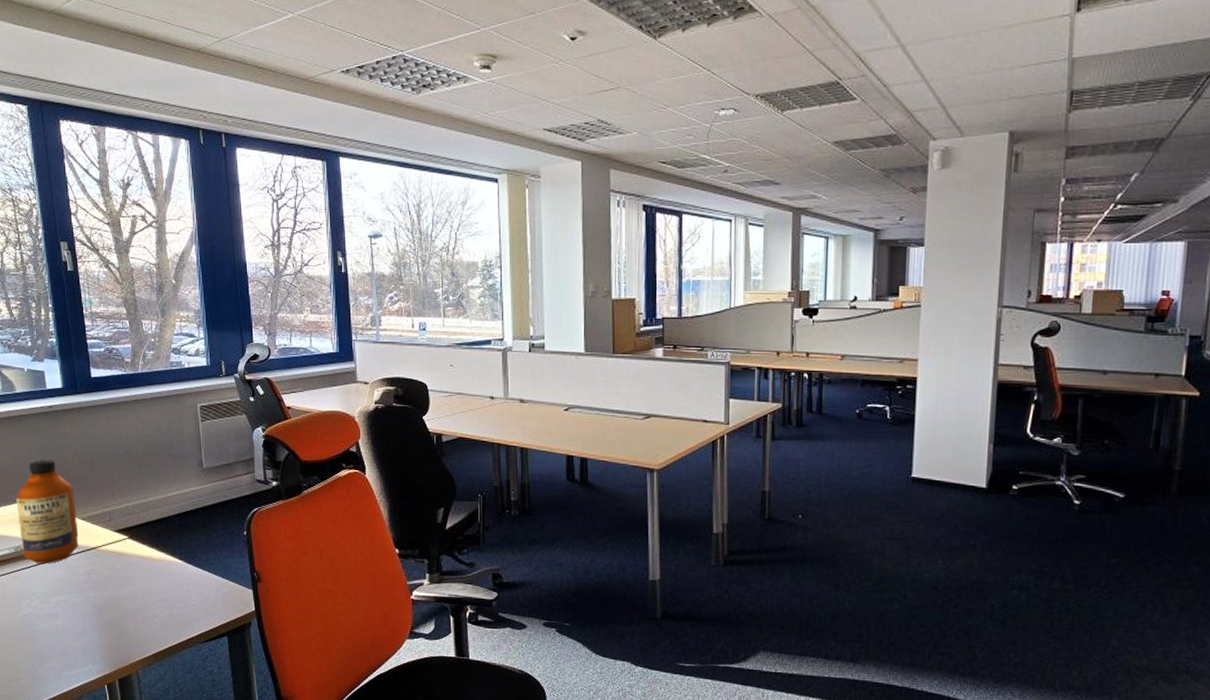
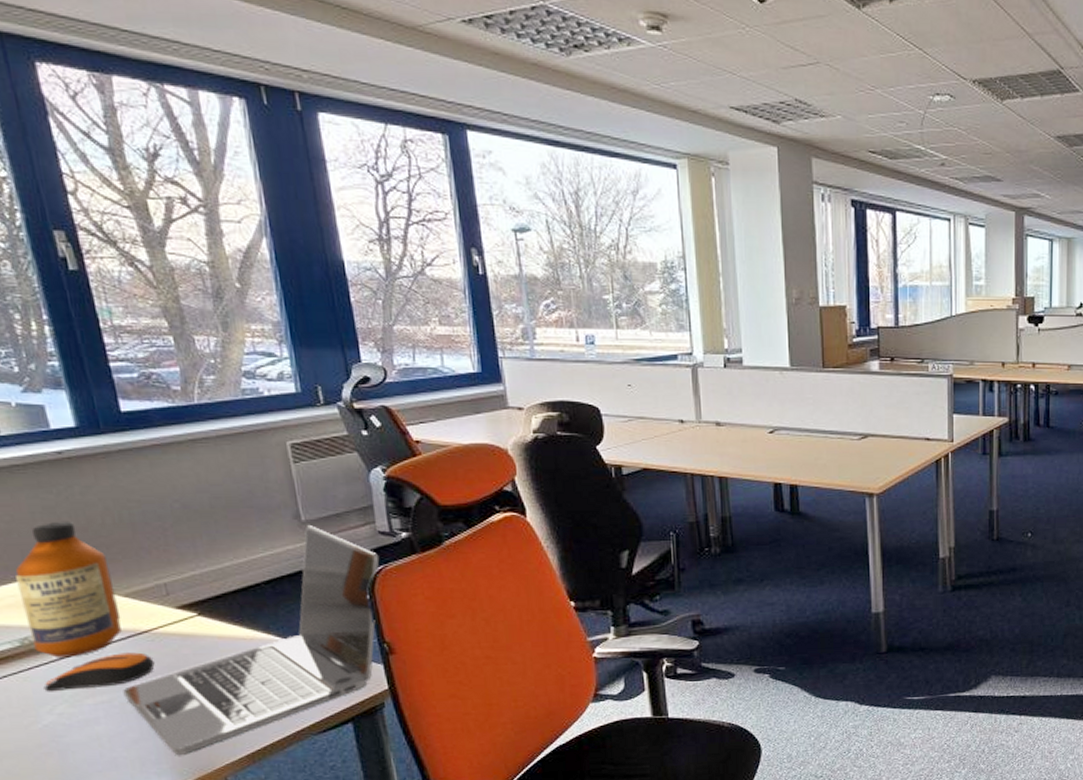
computer mouse: none [26,563,98,590] -> present [43,652,155,692]
laptop: none [75,472,256,649] -> present [123,525,380,756]

